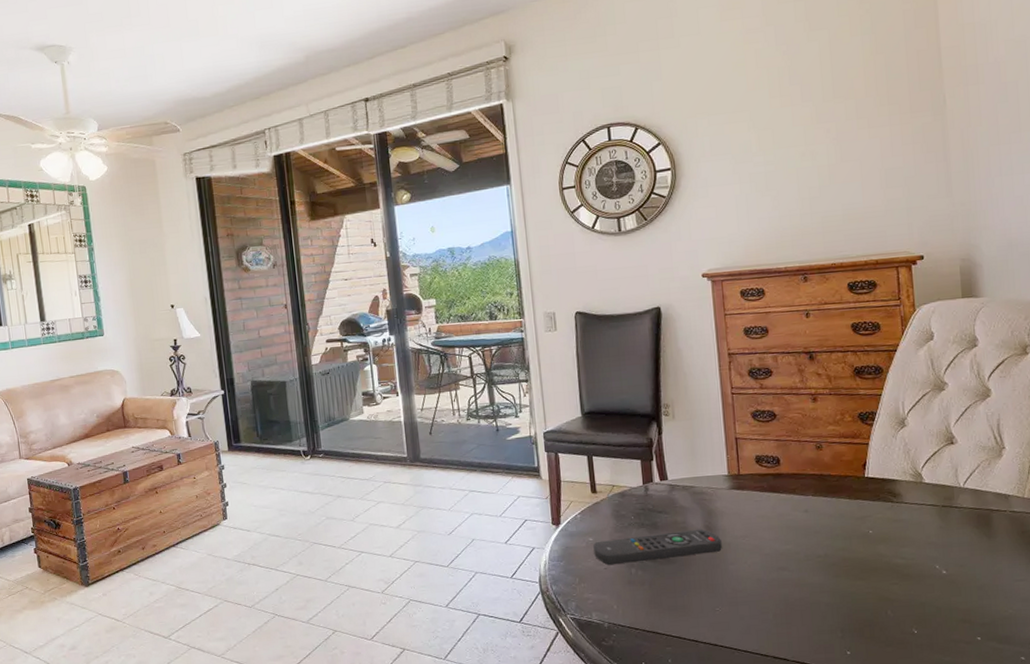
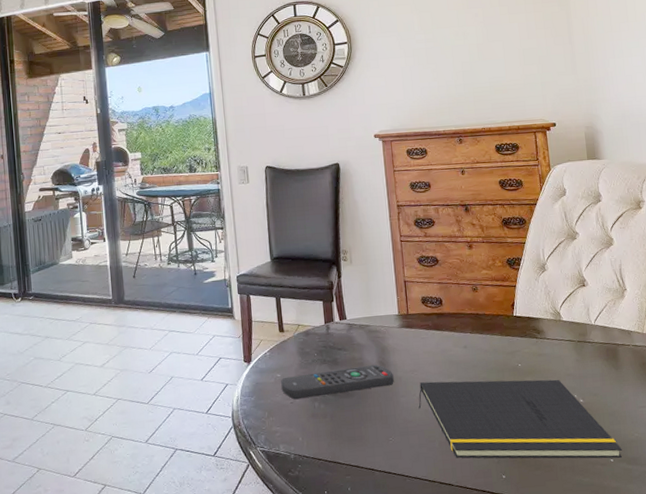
notepad: none [750,548,992,637] -> present [418,379,623,459]

